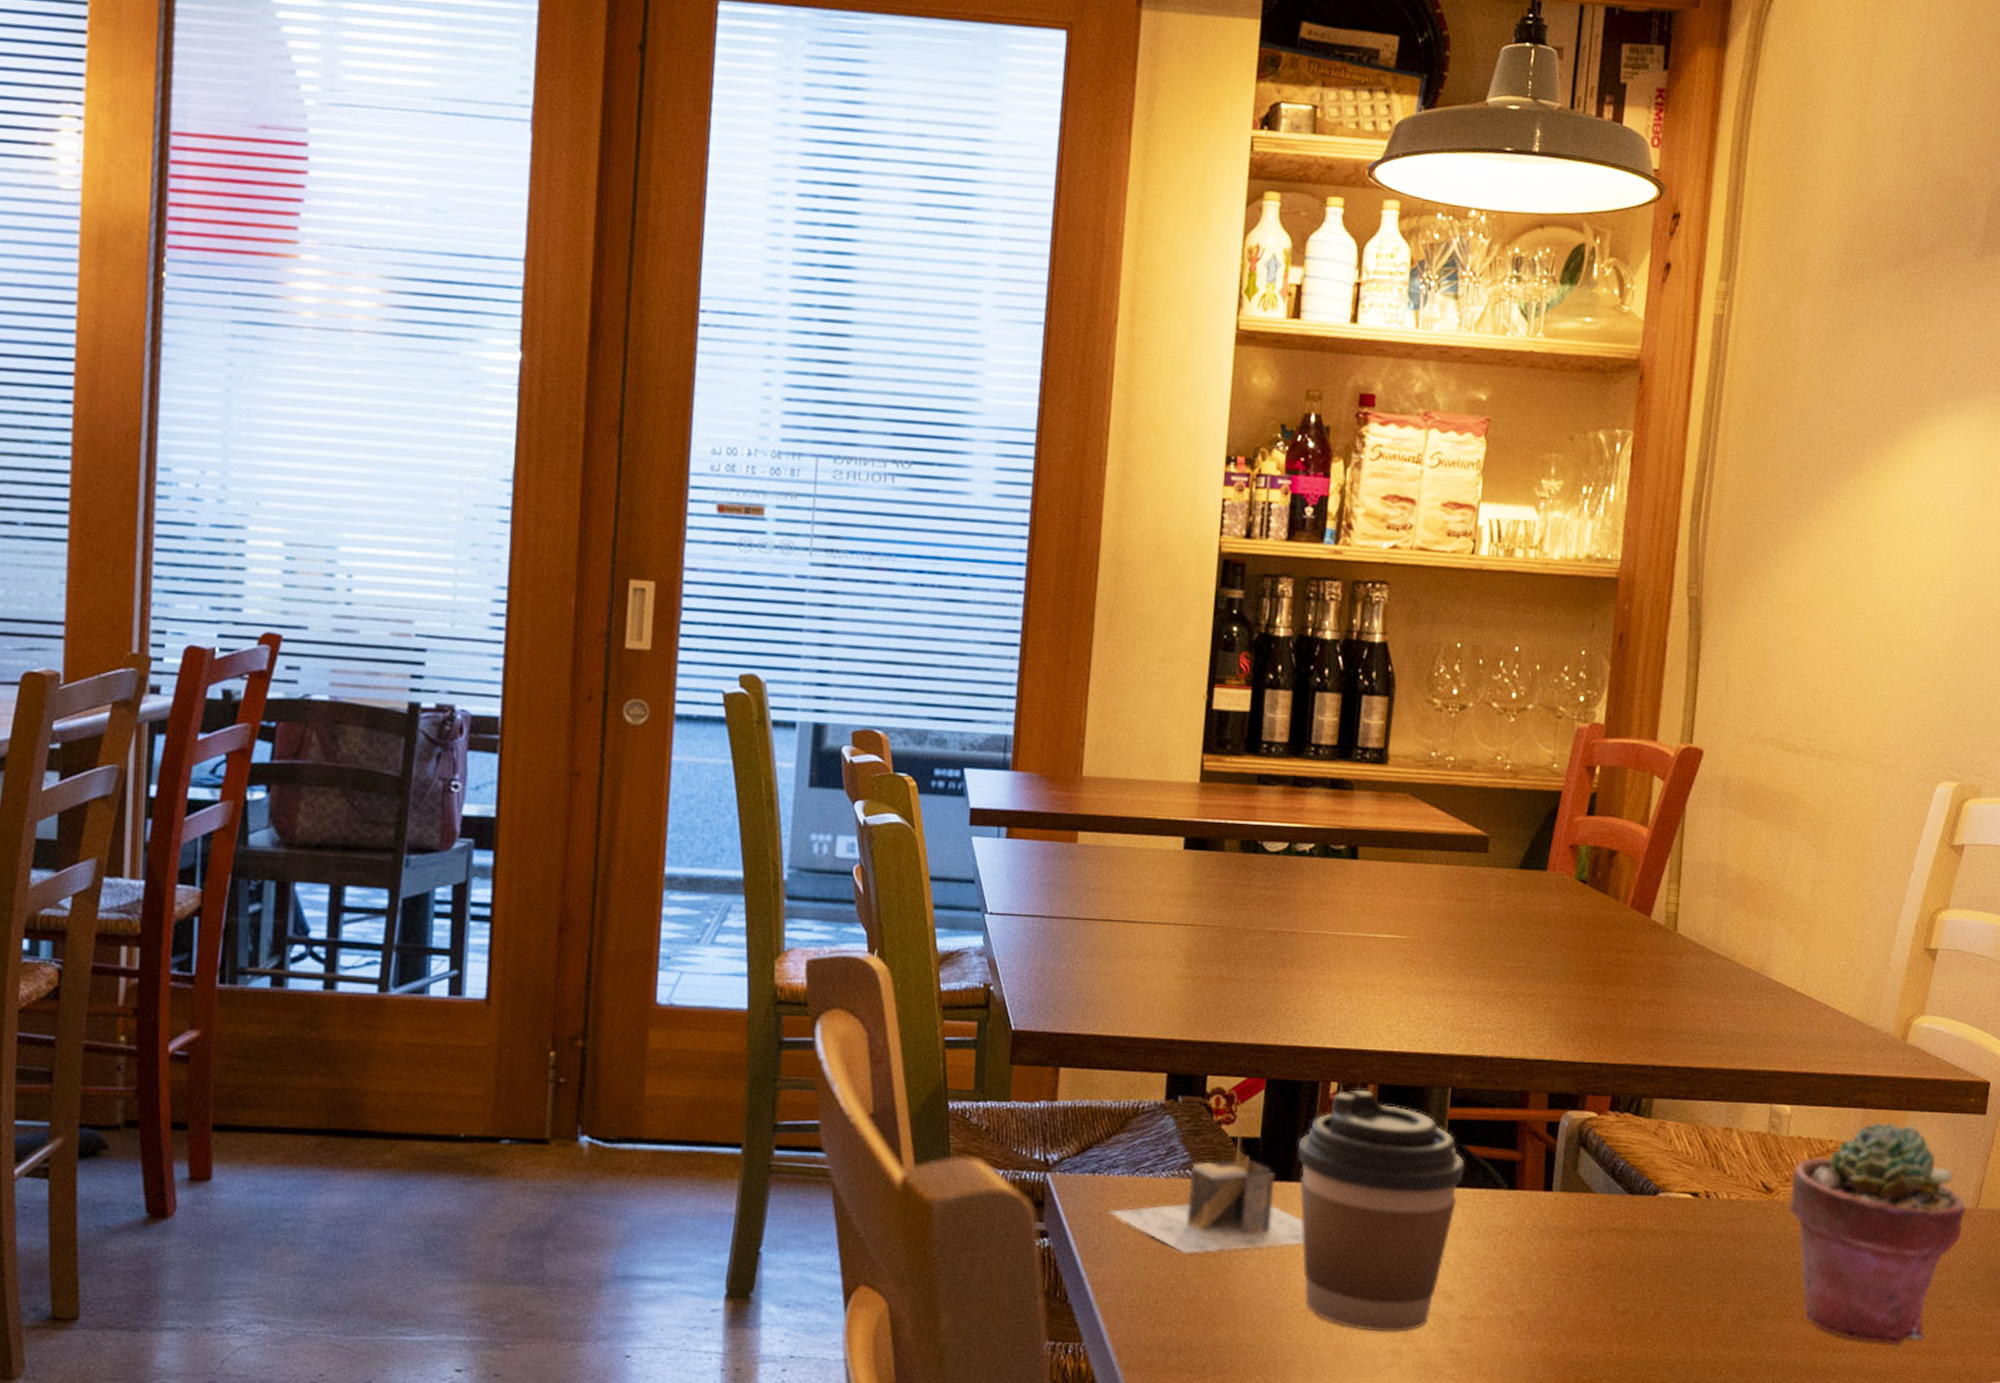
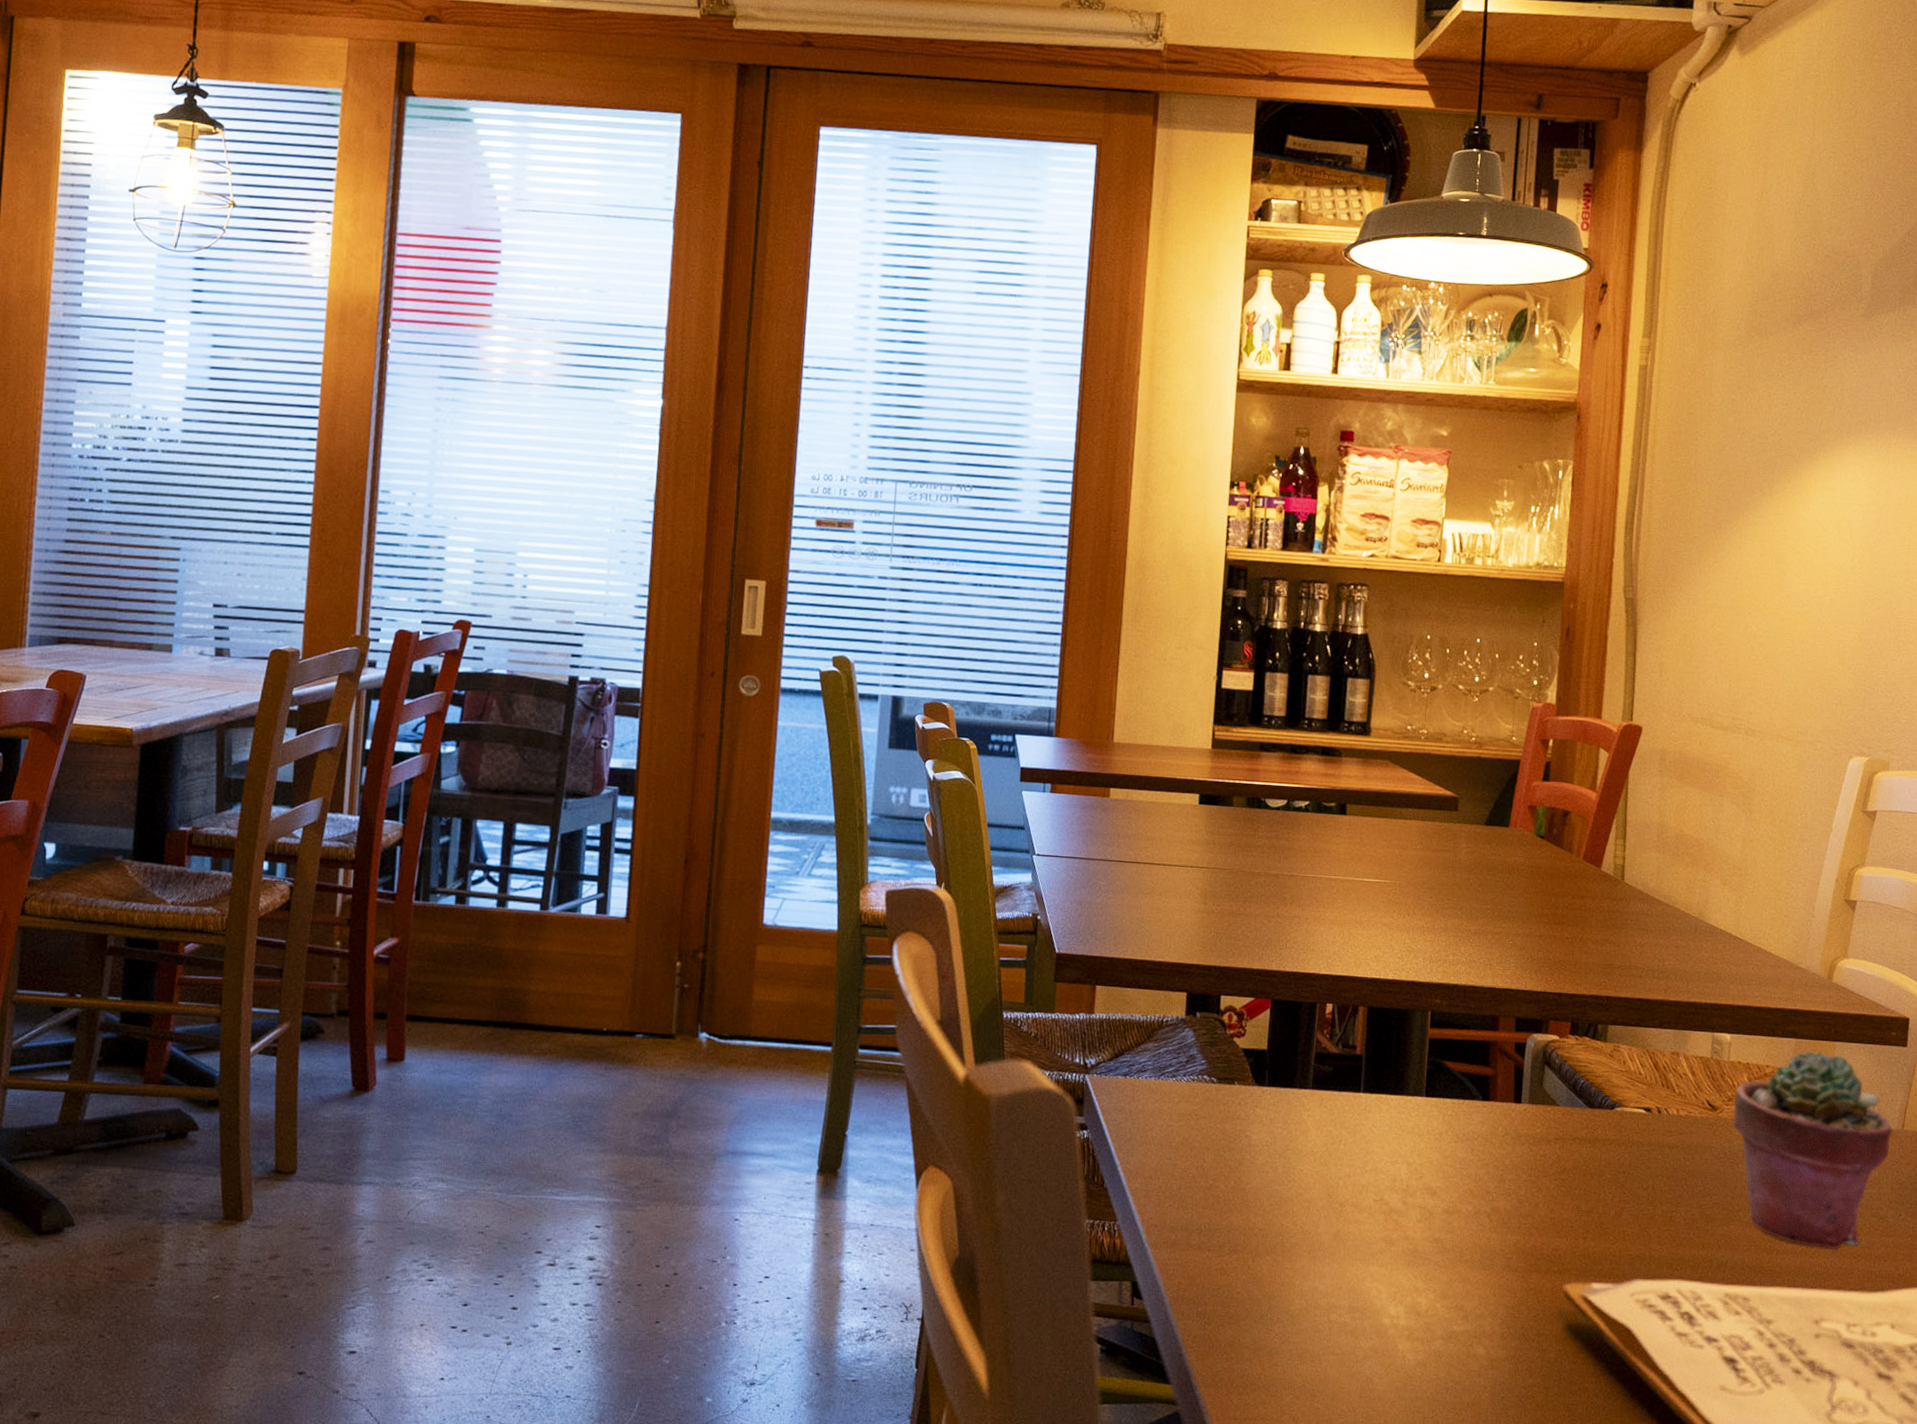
architectural model: present [1108,1117,1304,1255] -> none [1138,1031,1306,1149]
coffee cup: present [1297,1089,1466,1332] -> none [1299,1011,1445,1222]

